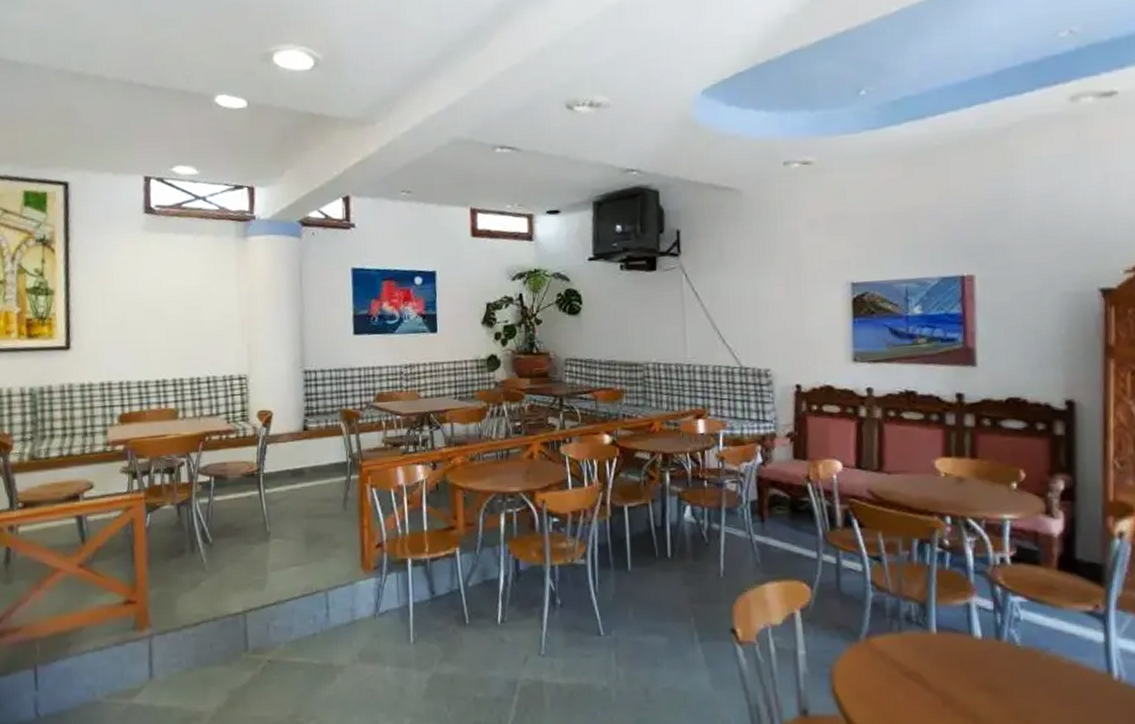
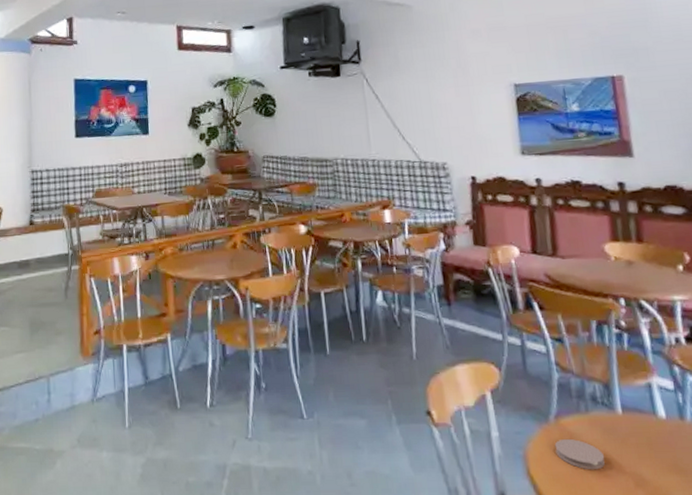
coaster: none [863,657,914,689] -> present [554,438,605,470]

